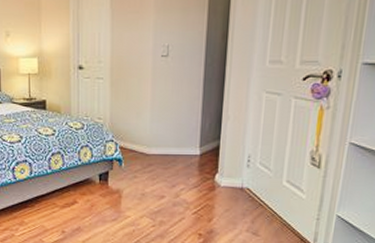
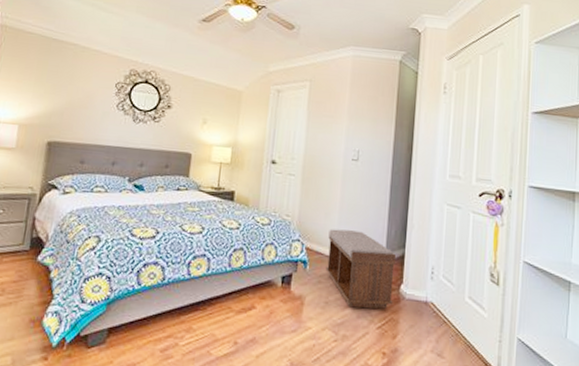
bench: none [140,127,211,198] -> present [326,229,397,309]

